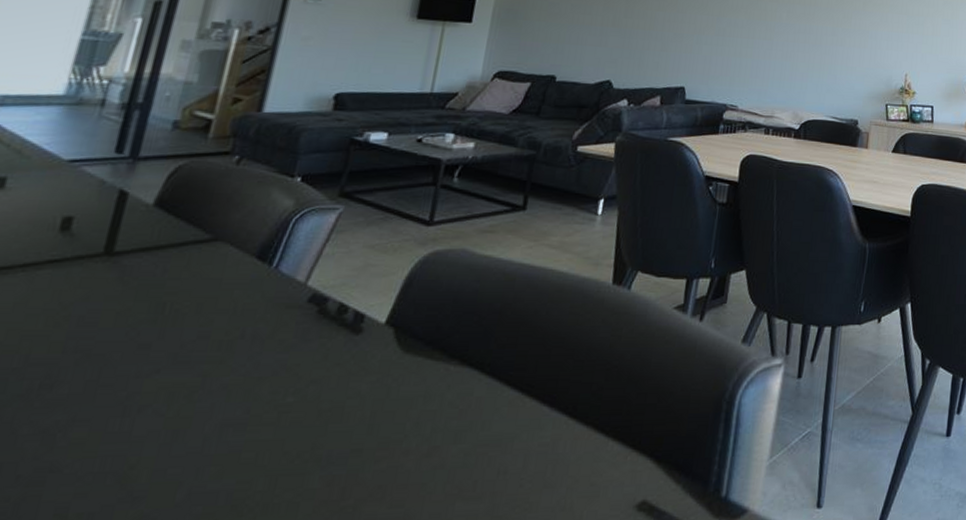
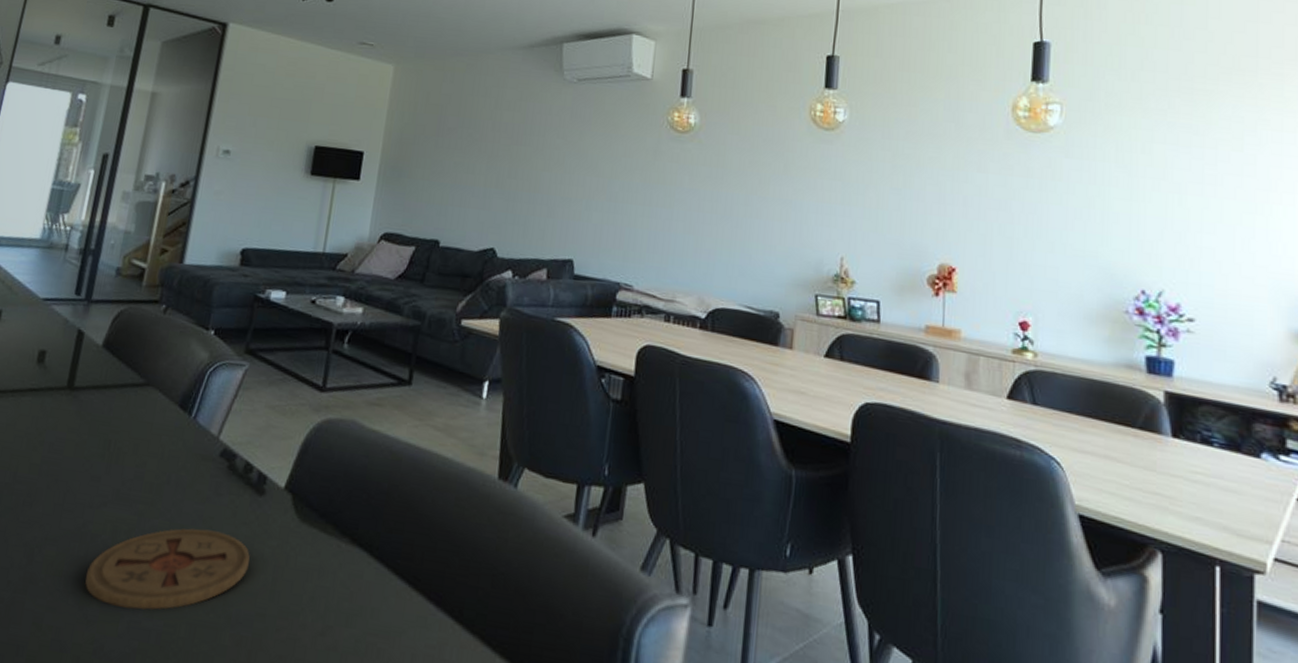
coaster: none [130,377,344,475] -> present [85,528,250,610]

